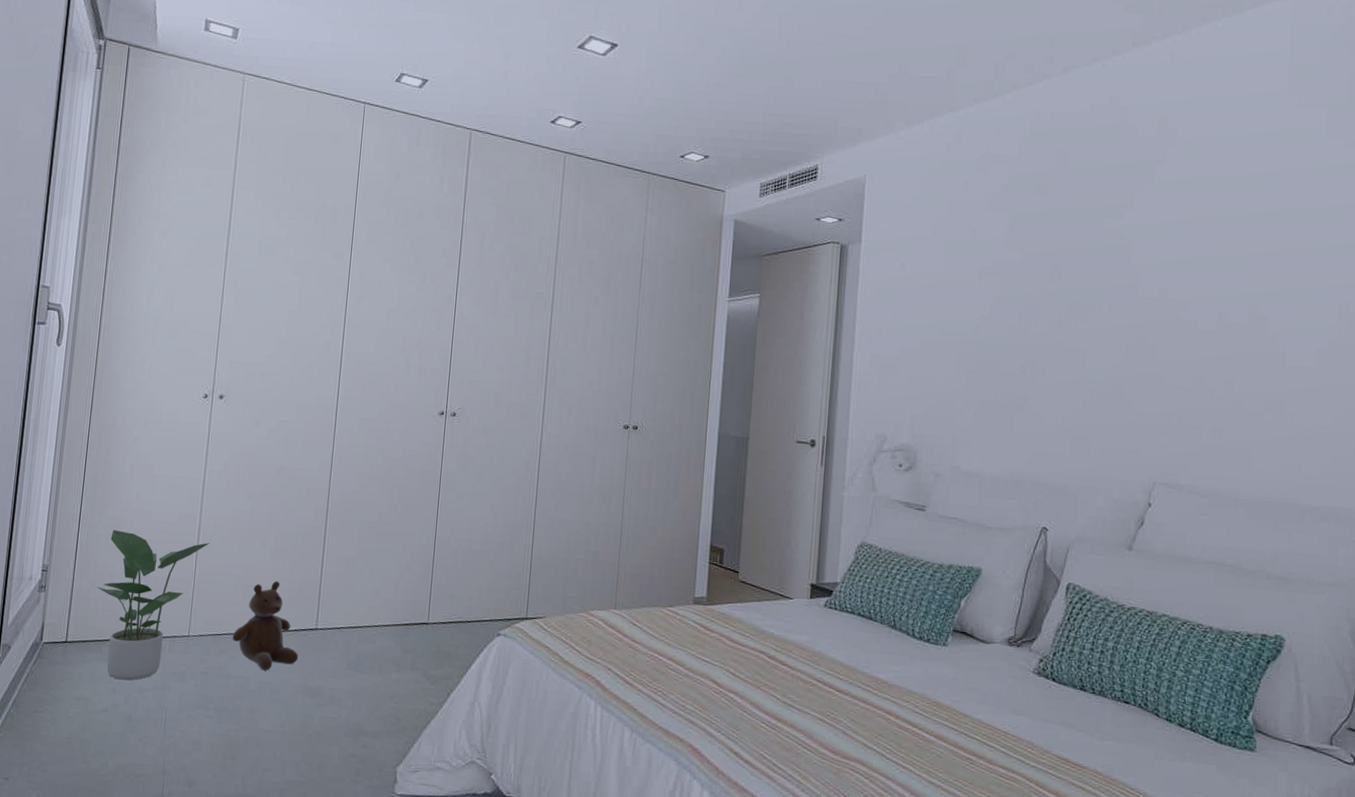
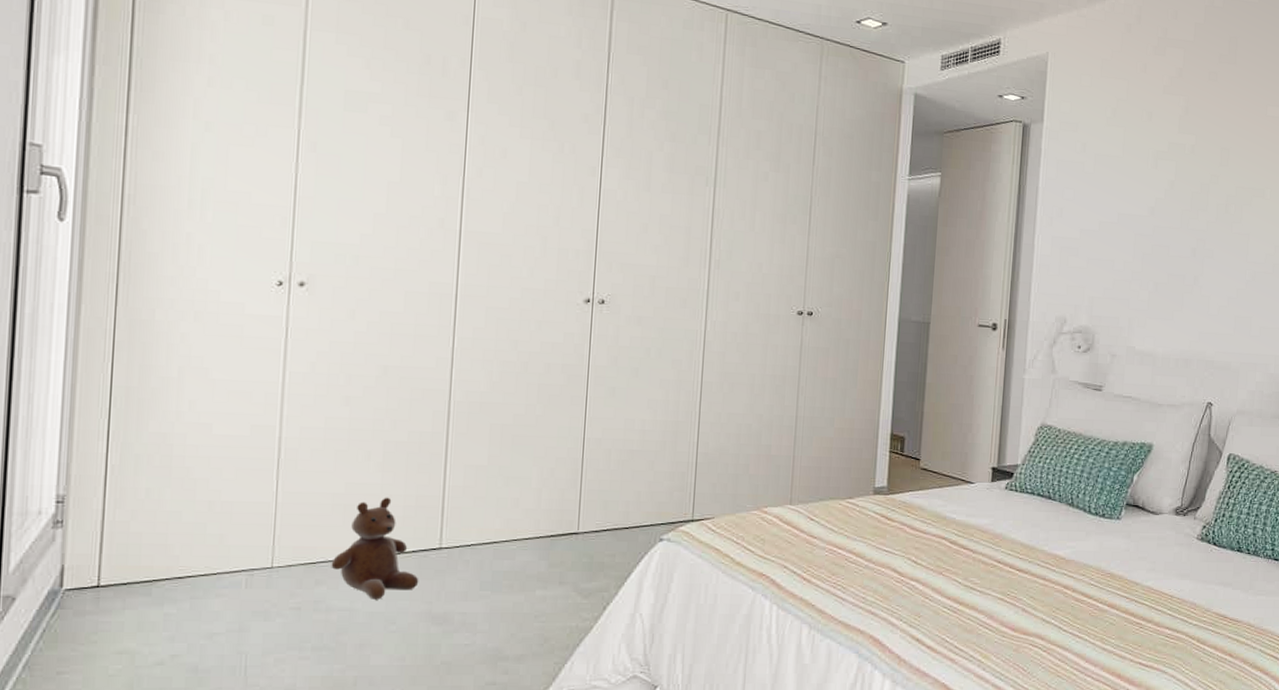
potted plant: present [97,529,210,681] -> none [138,447,295,626]

